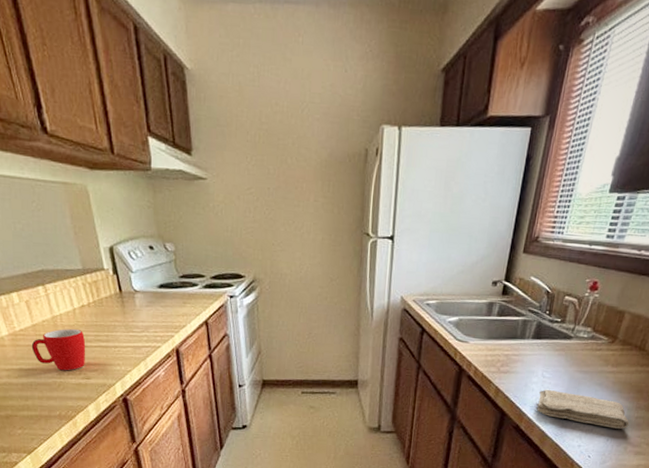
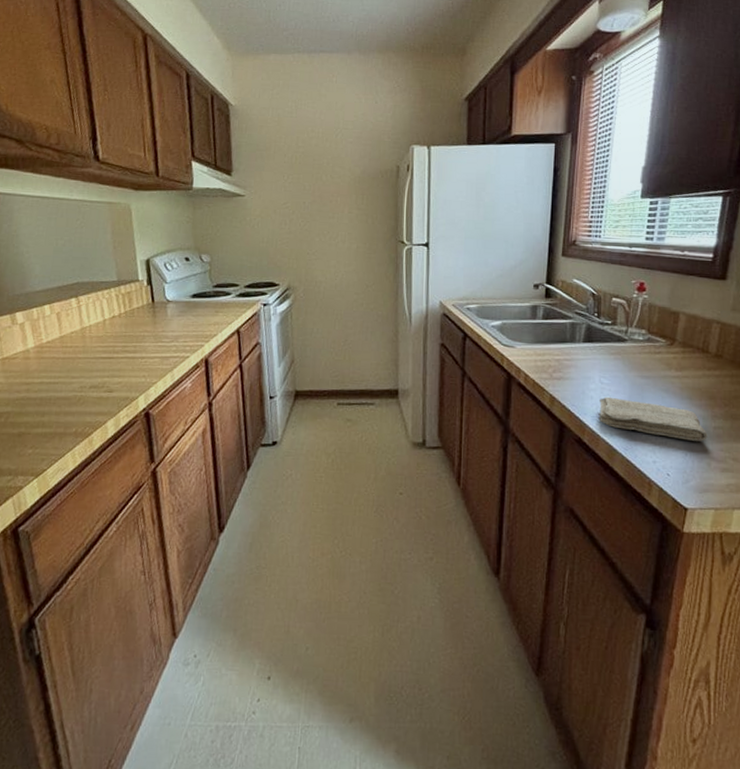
mug: present [31,328,86,371] -> none [56,339,113,384]

